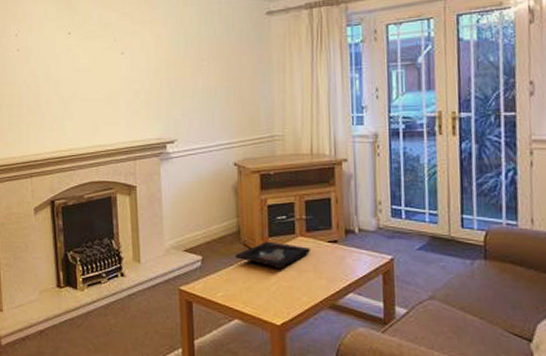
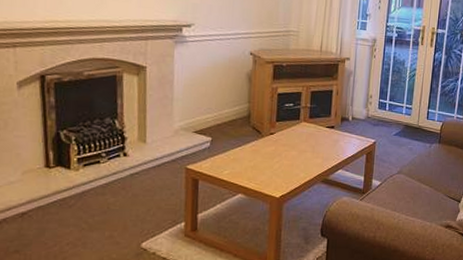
decorative tray: present [235,241,311,268] -> none [243,125,312,149]

